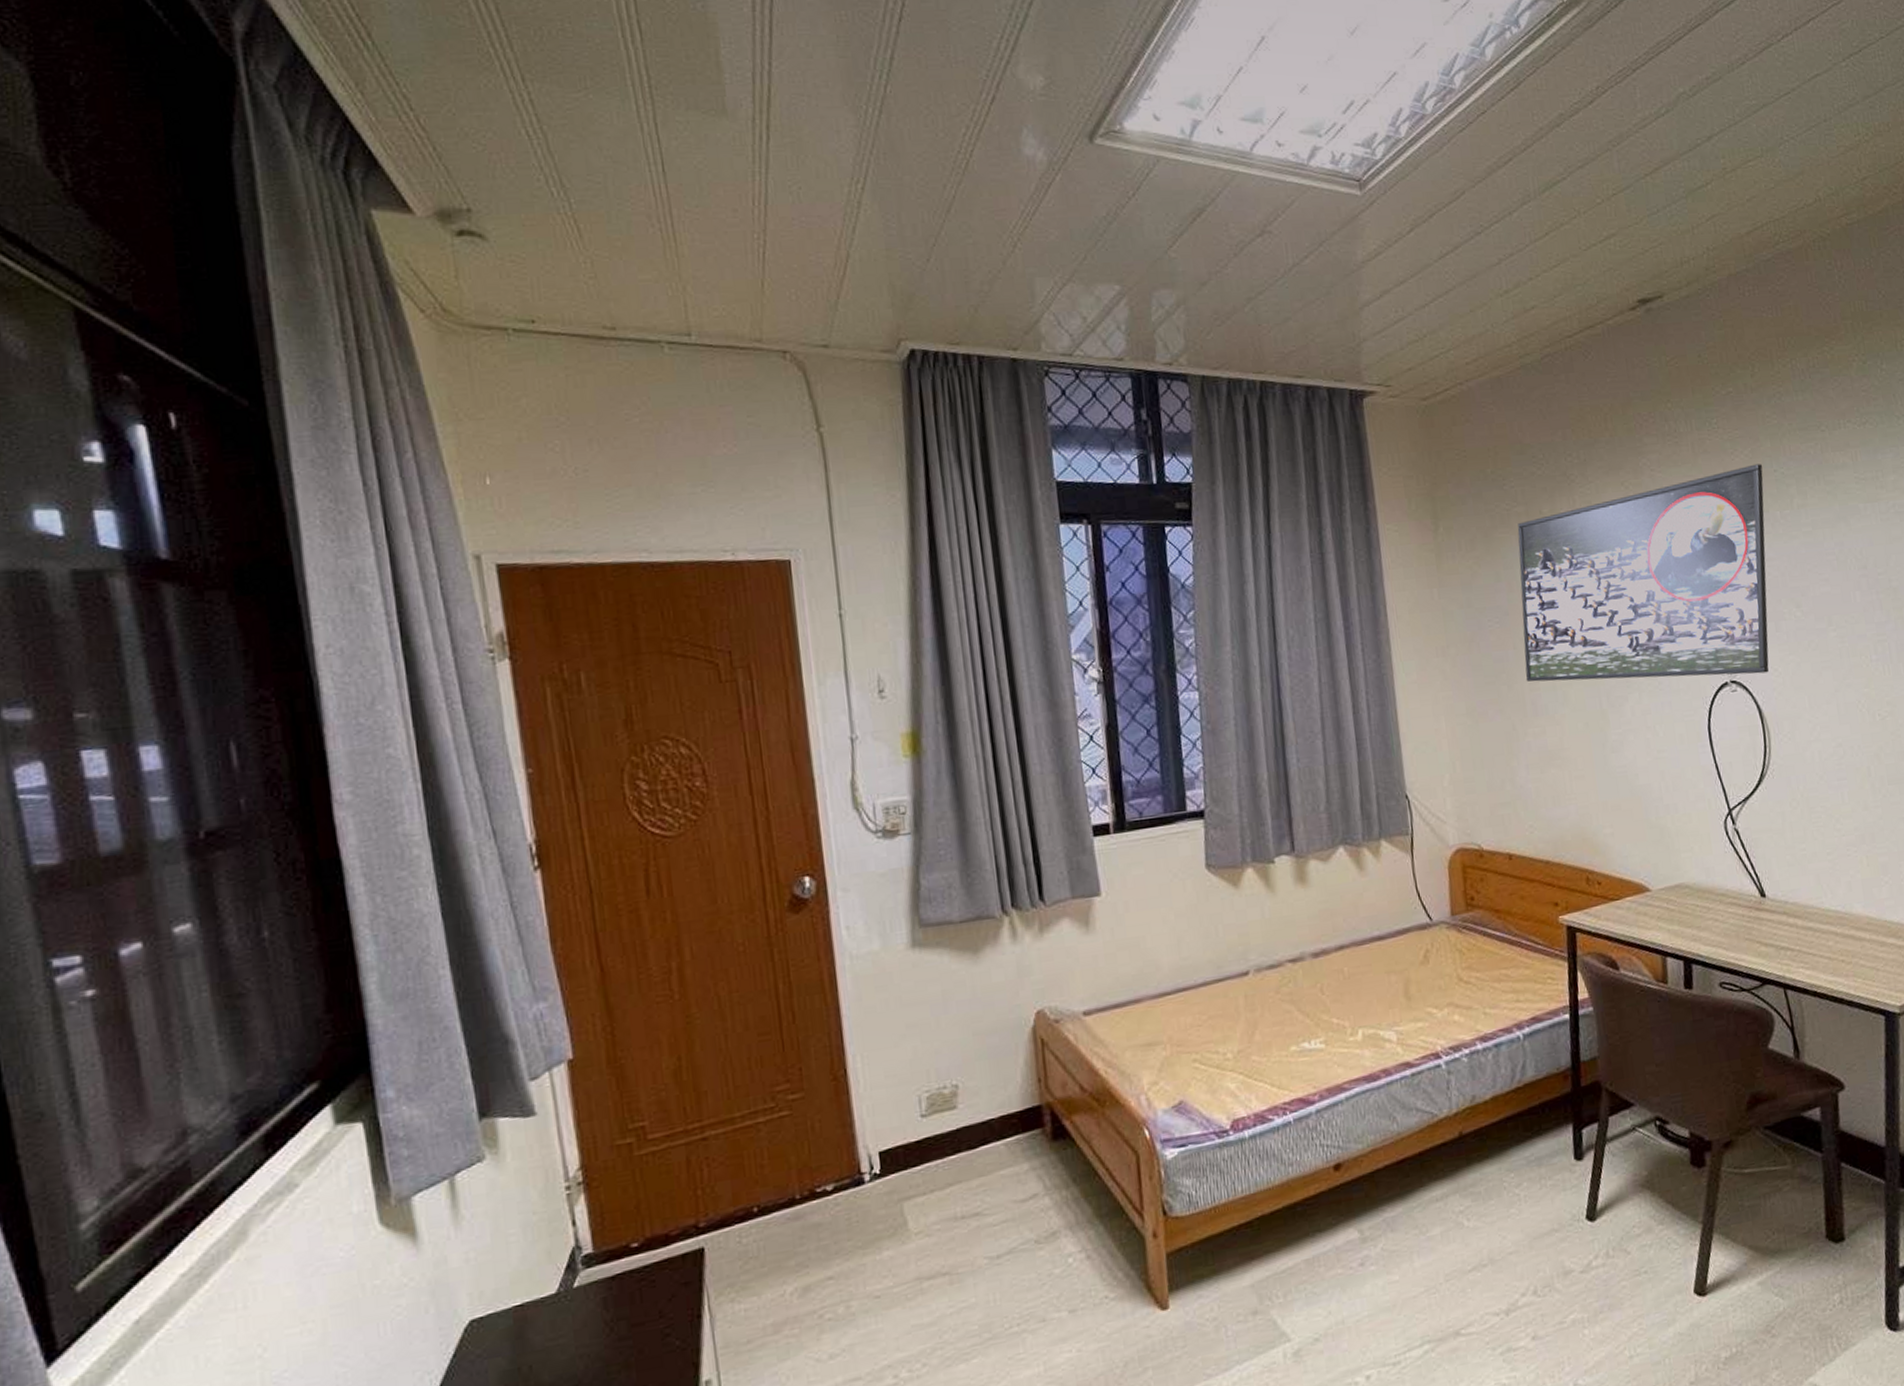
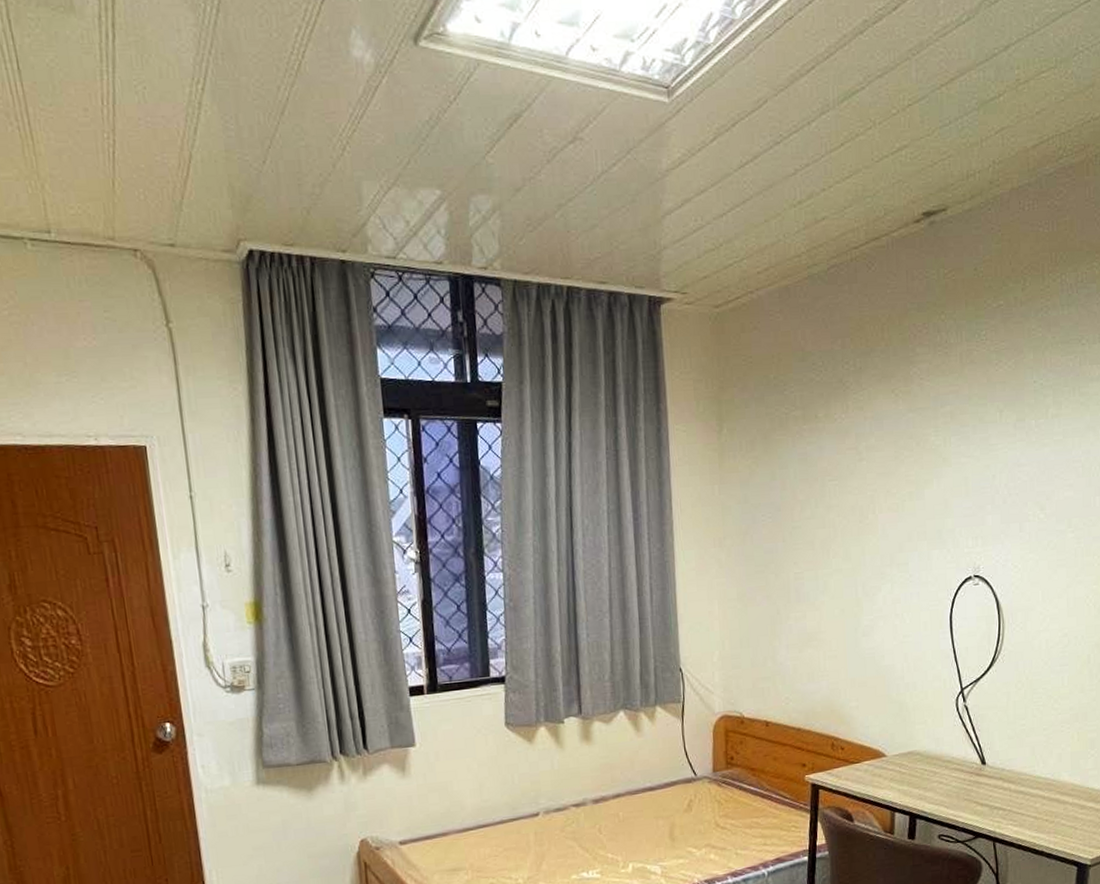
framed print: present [1517,464,1769,682] -> none [792,375,1024,572]

